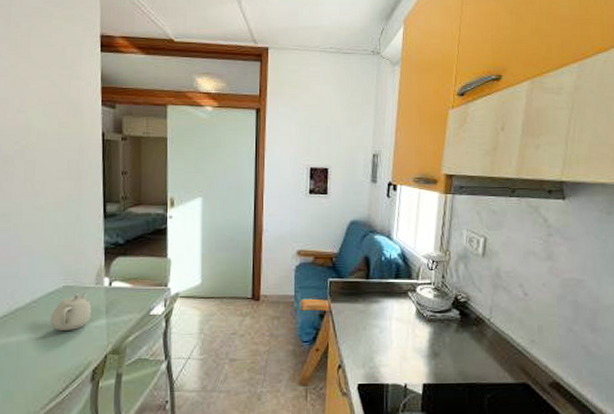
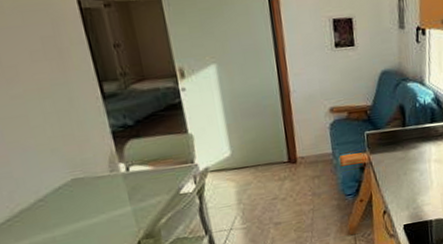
teapot: present [50,291,92,330] -> none [64,180,113,226]

